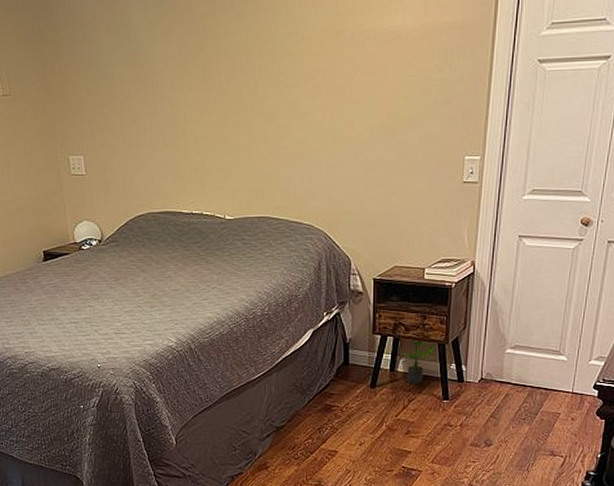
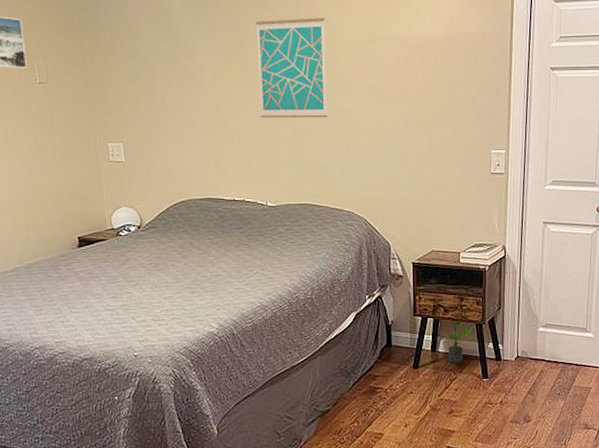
wall art: none [214,13,289,127] -> present [255,18,328,118]

